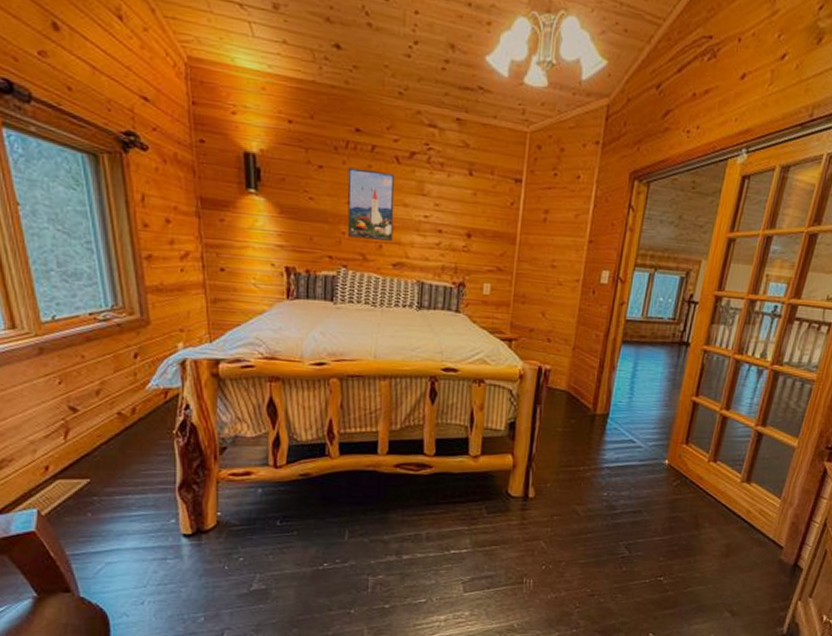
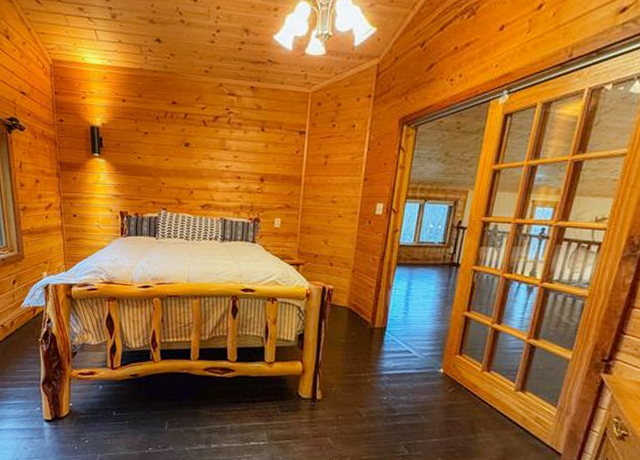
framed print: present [347,167,395,242] -> none [166,132,203,189]

